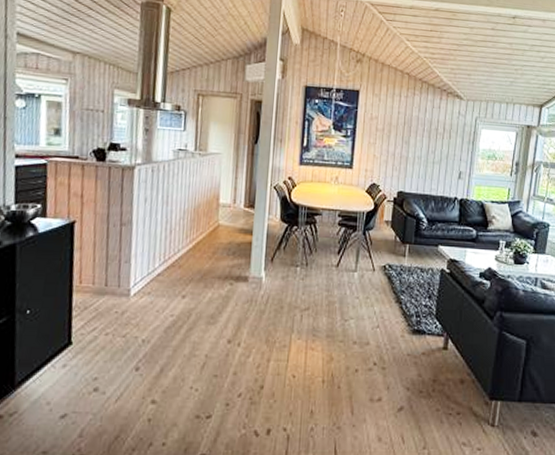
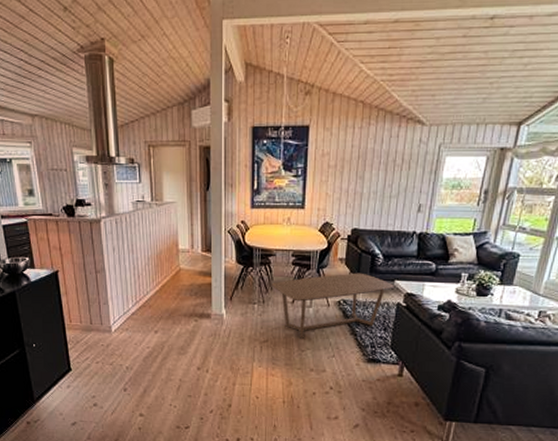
coffee table: none [317,236,438,306] -> present [272,273,394,339]

